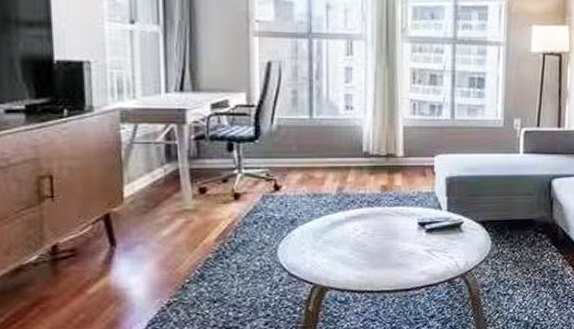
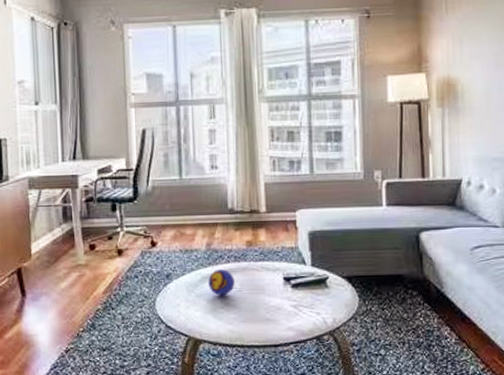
decorative ball: none [338,215,366,242] -> present [208,269,235,296]

